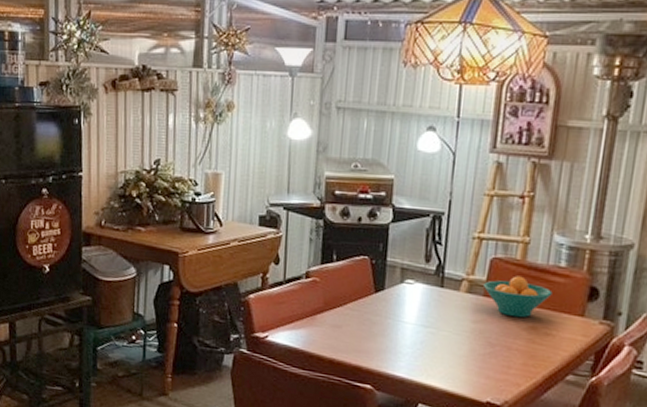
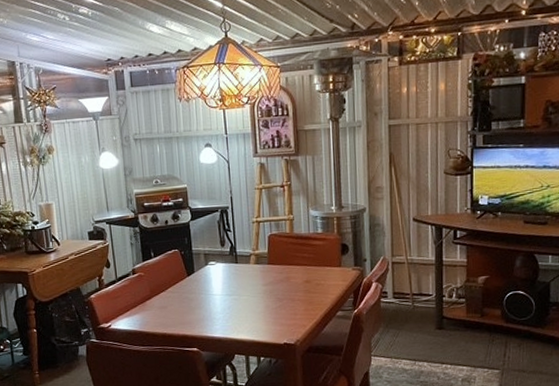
fruit bowl: present [482,276,553,318] -> none [266,245,316,277]

